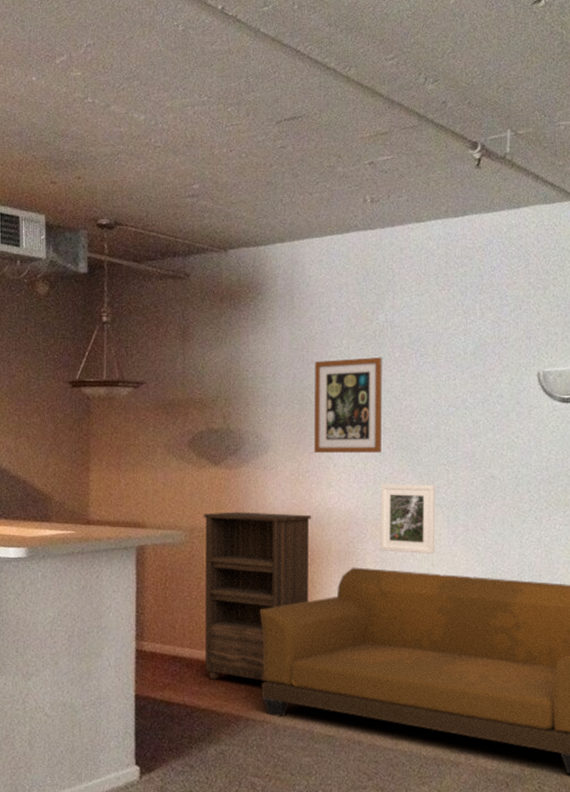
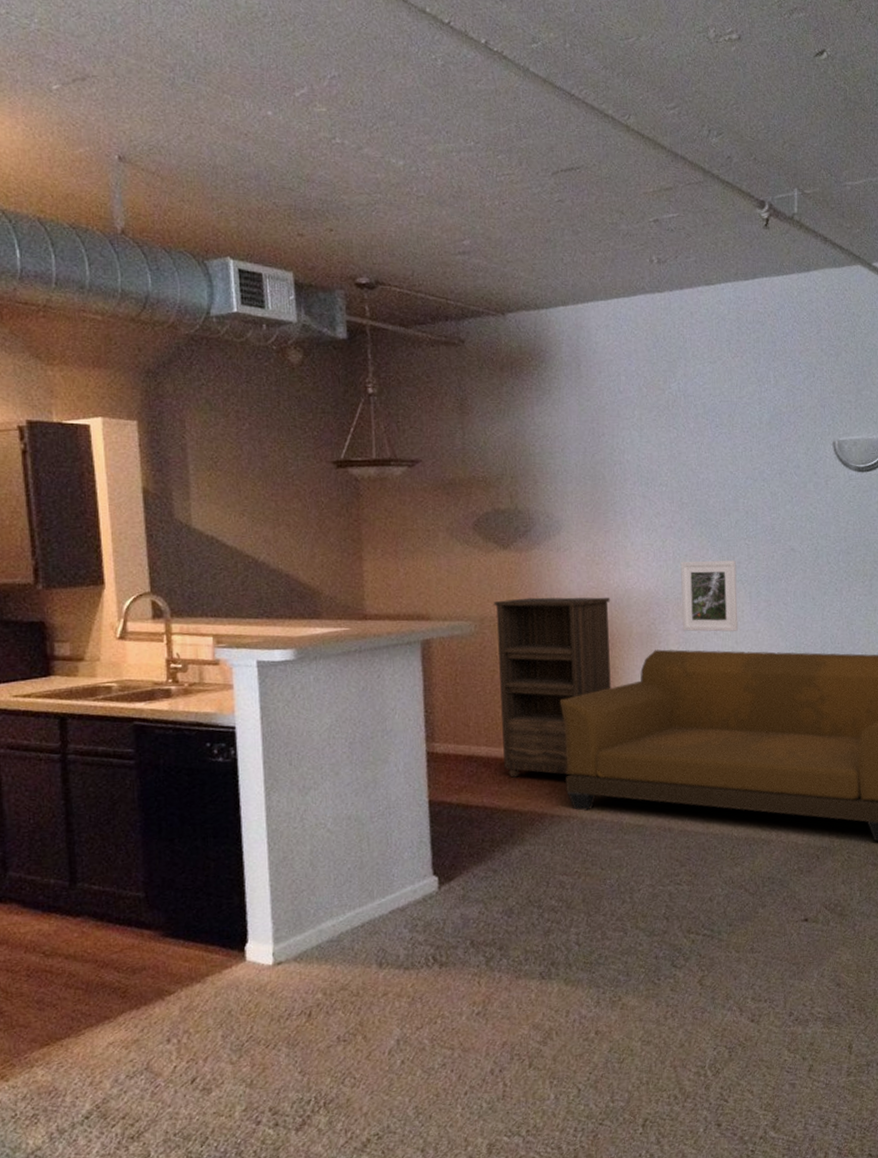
wall art: present [314,357,382,453] -> none [605,429,680,531]

